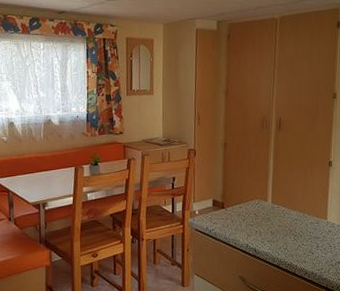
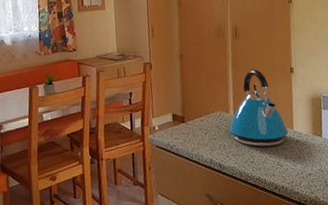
kettle: none [266,161,322,235] -> present [229,69,289,147]

